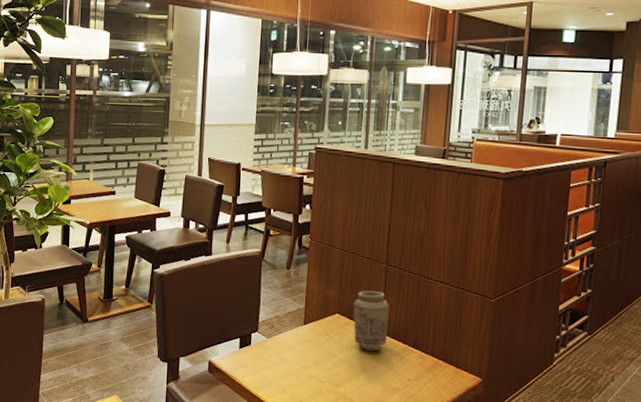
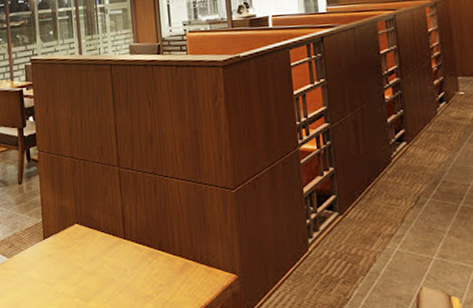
vase: present [353,290,389,351] -> none [91,196,132,259]

